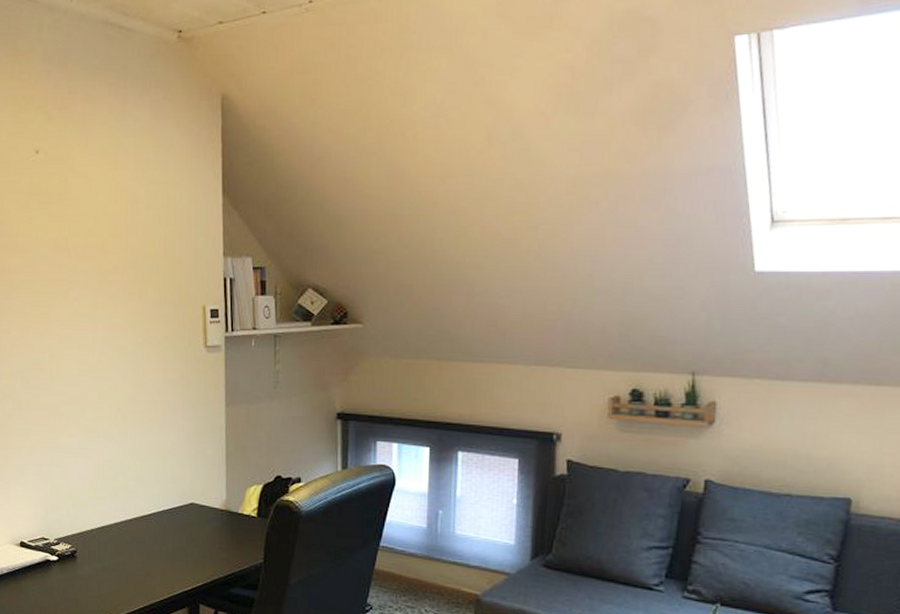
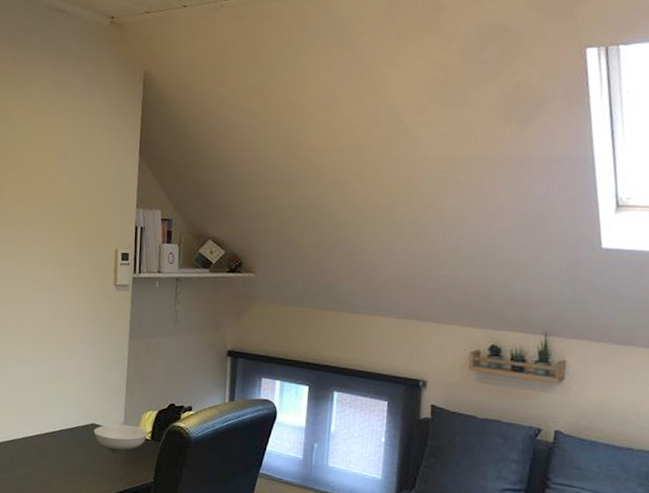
bowl: none [193,501,254,533] -> present [93,424,148,453]

